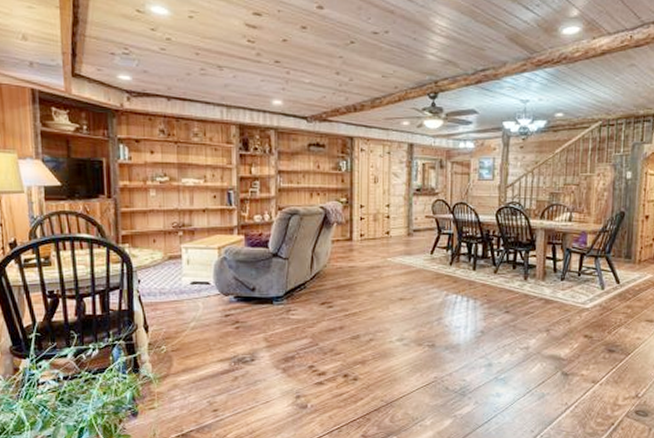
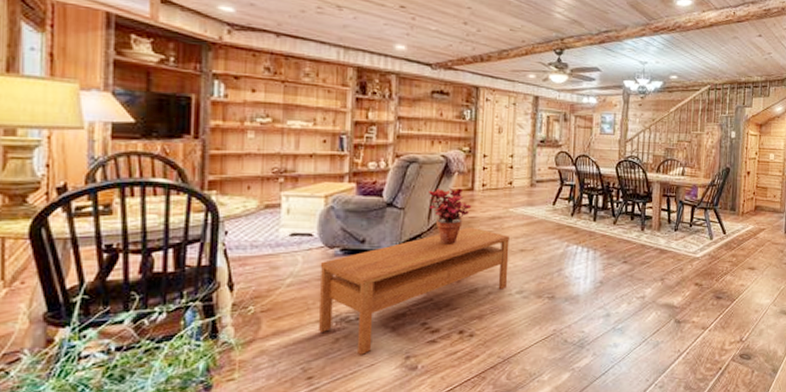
coffee table: none [217,275,389,392] -> present [319,226,510,355]
potted plant: none [310,238,351,293] -> present [429,187,472,244]

